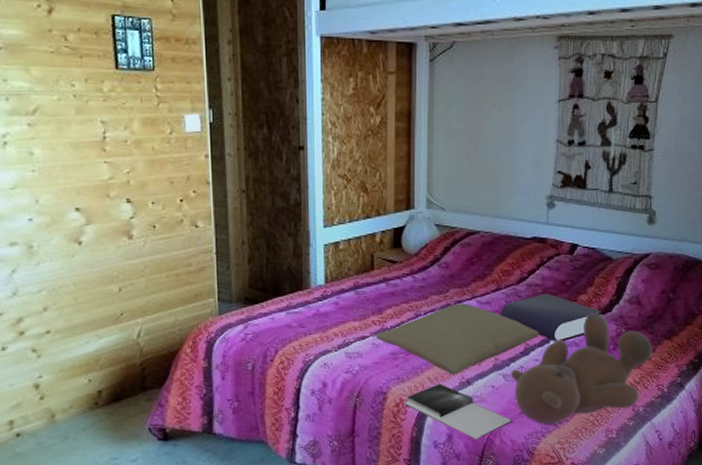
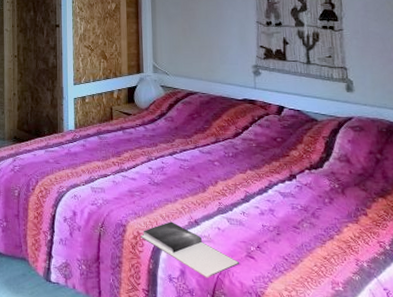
pillow: present [376,303,539,375] -> none [116,151,257,215]
book: present [500,293,602,342] -> none [220,147,314,192]
teddy bear: present [510,313,652,425] -> none [234,168,368,271]

